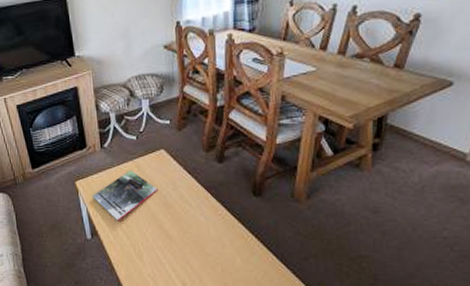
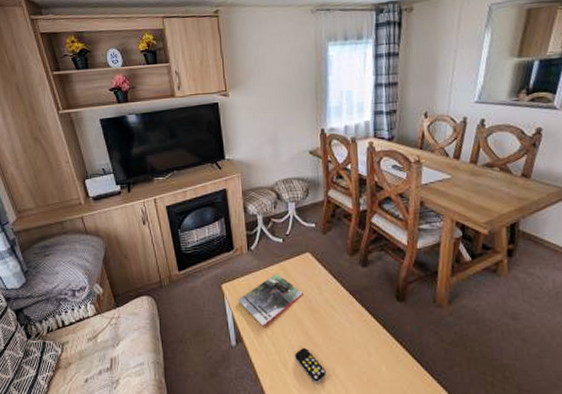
remote control: none [150,240,181,274] -> present [295,347,326,384]

